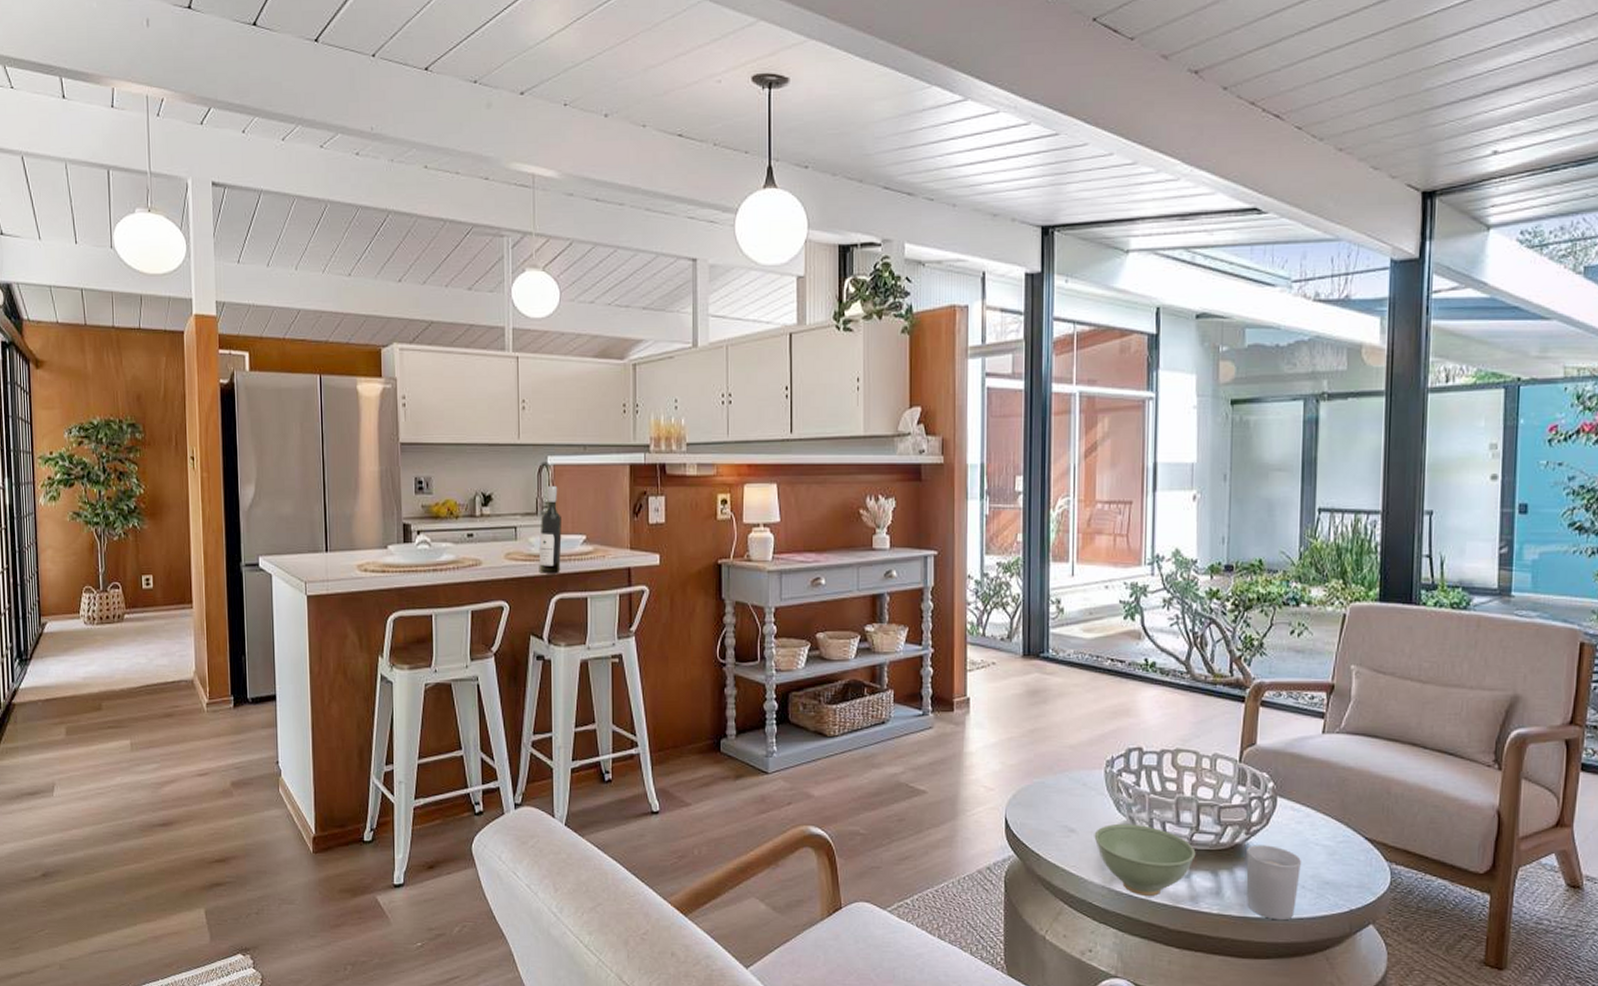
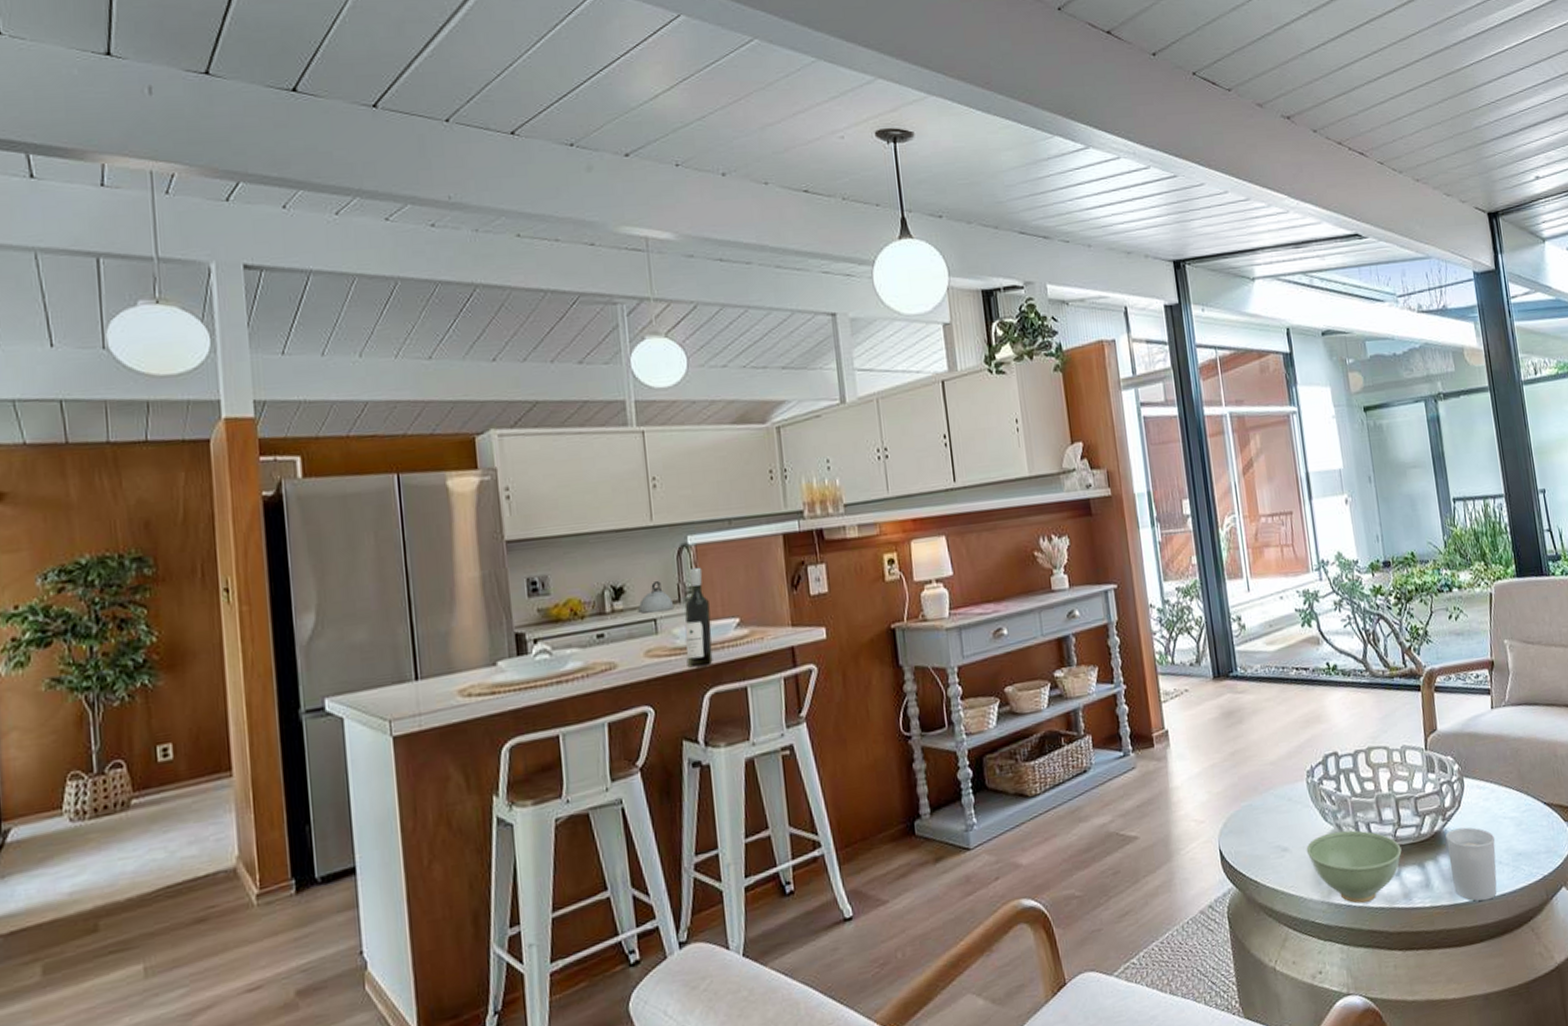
kettle: none [502,494,532,522] -> present [638,581,675,614]

